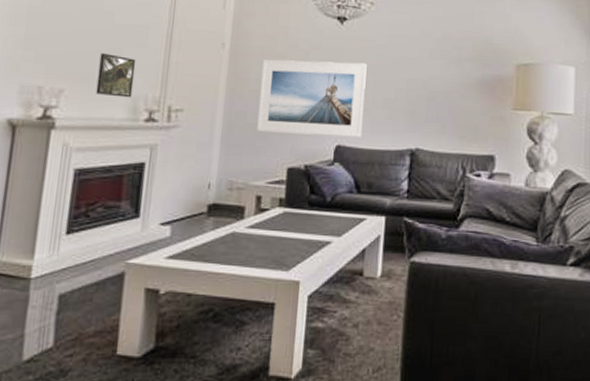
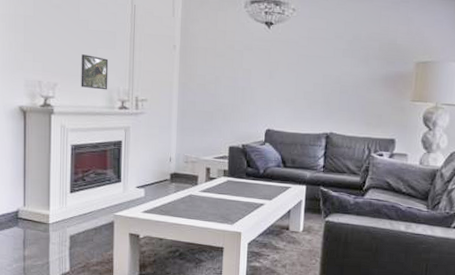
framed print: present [257,59,367,138] -> none [204,58,290,123]

